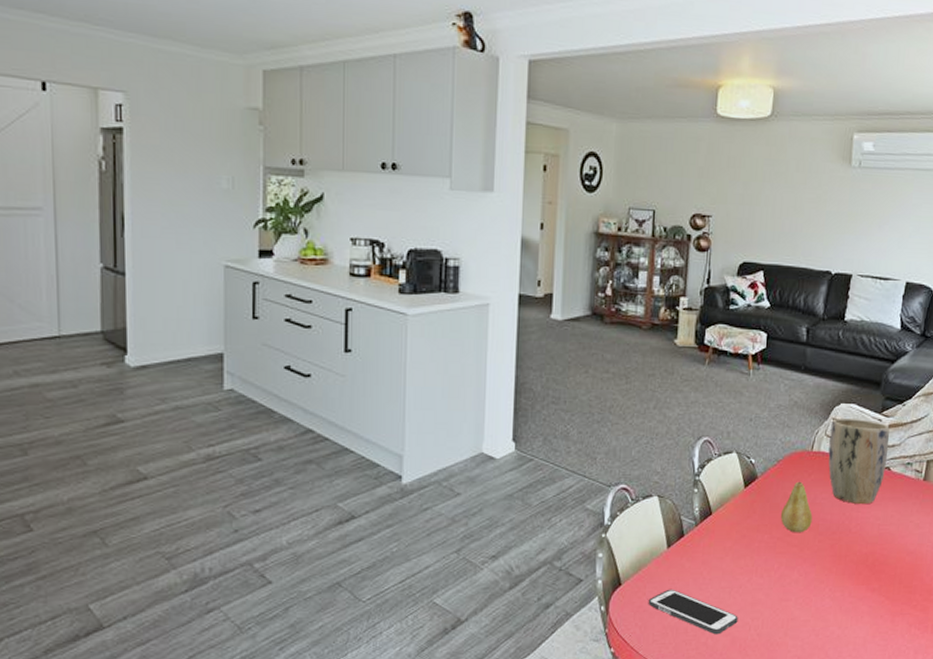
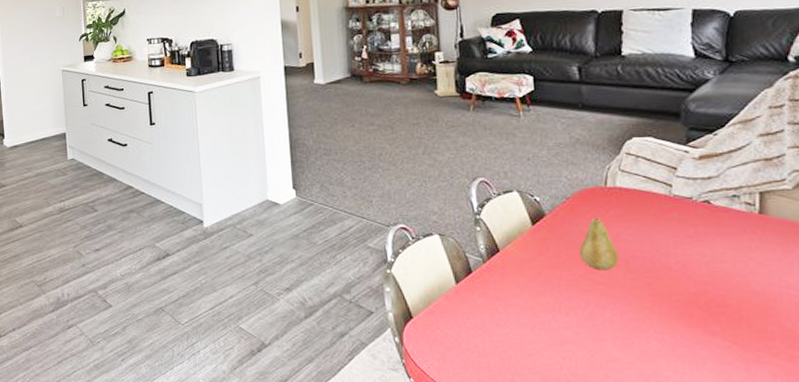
cell phone: present [648,589,738,635] -> none [443,323,547,372]
plant pot: present [828,419,890,504] -> none [624,152,705,240]

